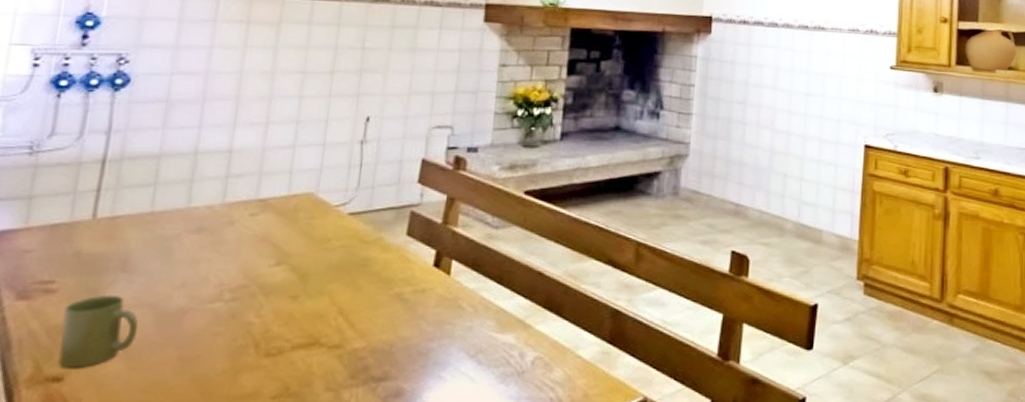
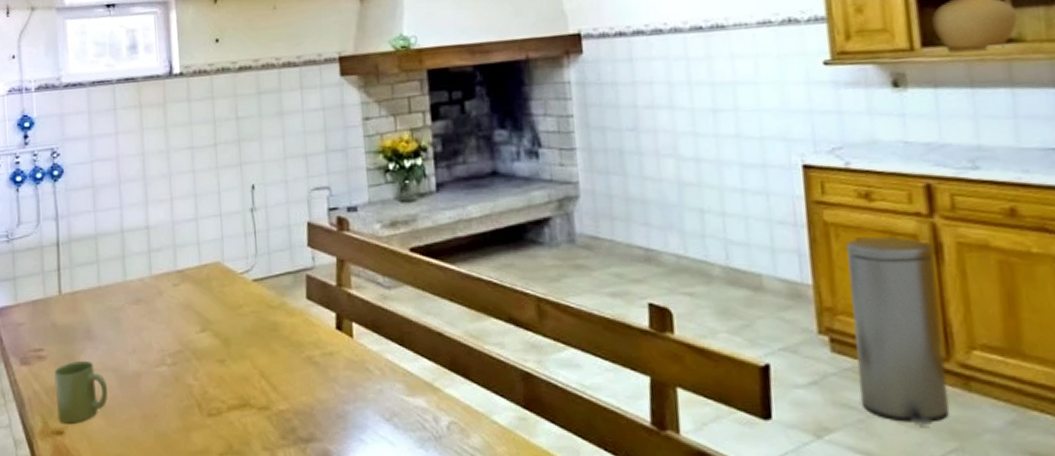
pedal bin: none [879,205,944,352] -> present [846,236,950,425]

